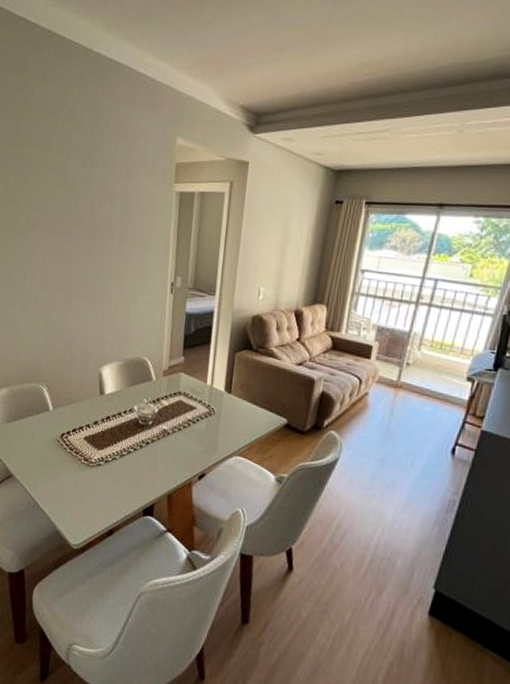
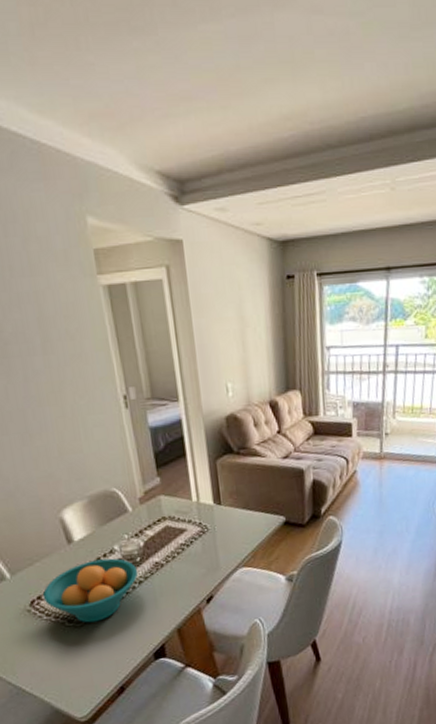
fruit bowl: none [71,413,148,467] -> present [42,558,139,623]

